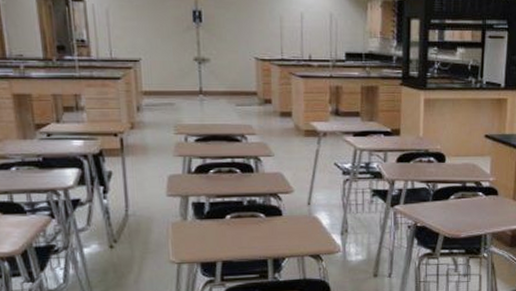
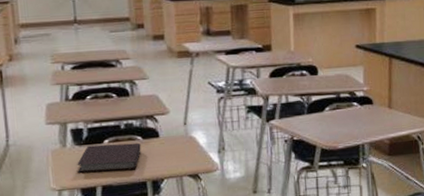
notebook: none [197,220,263,248] -> present [77,143,141,174]

